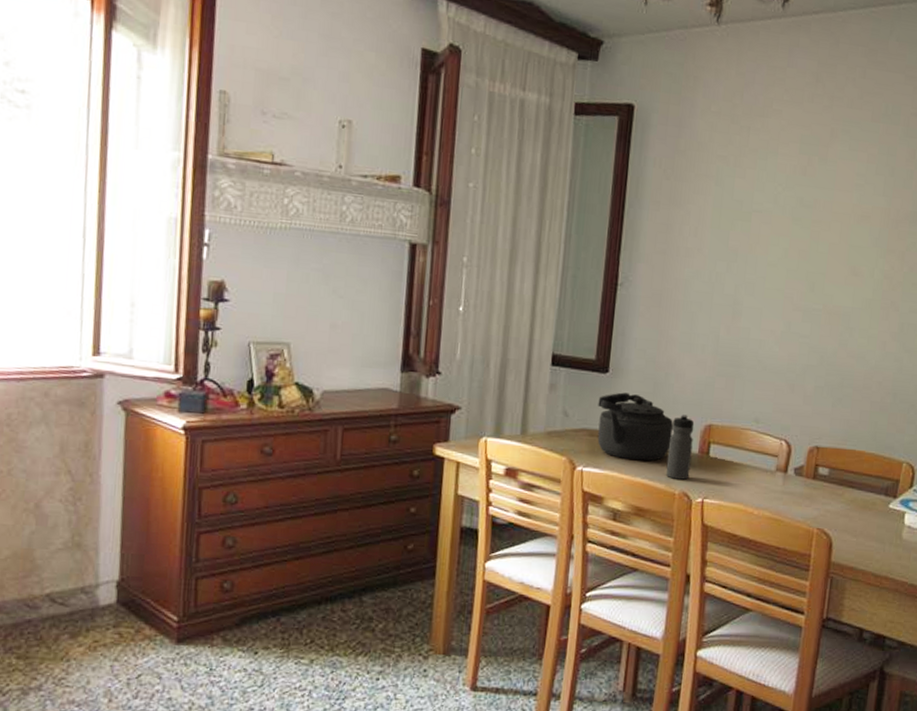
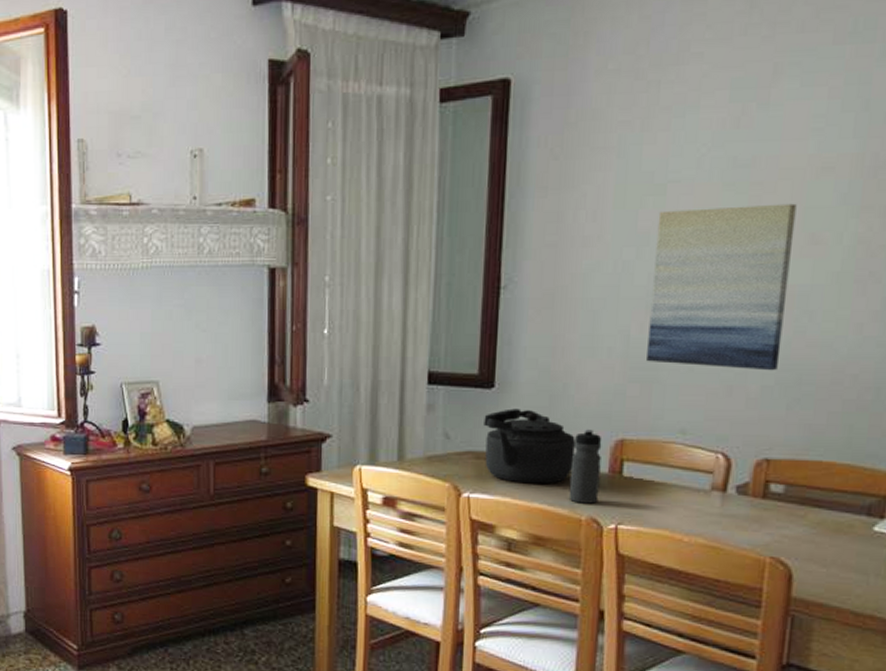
wall art: none [731,234,844,375] -> present [647,203,797,371]

